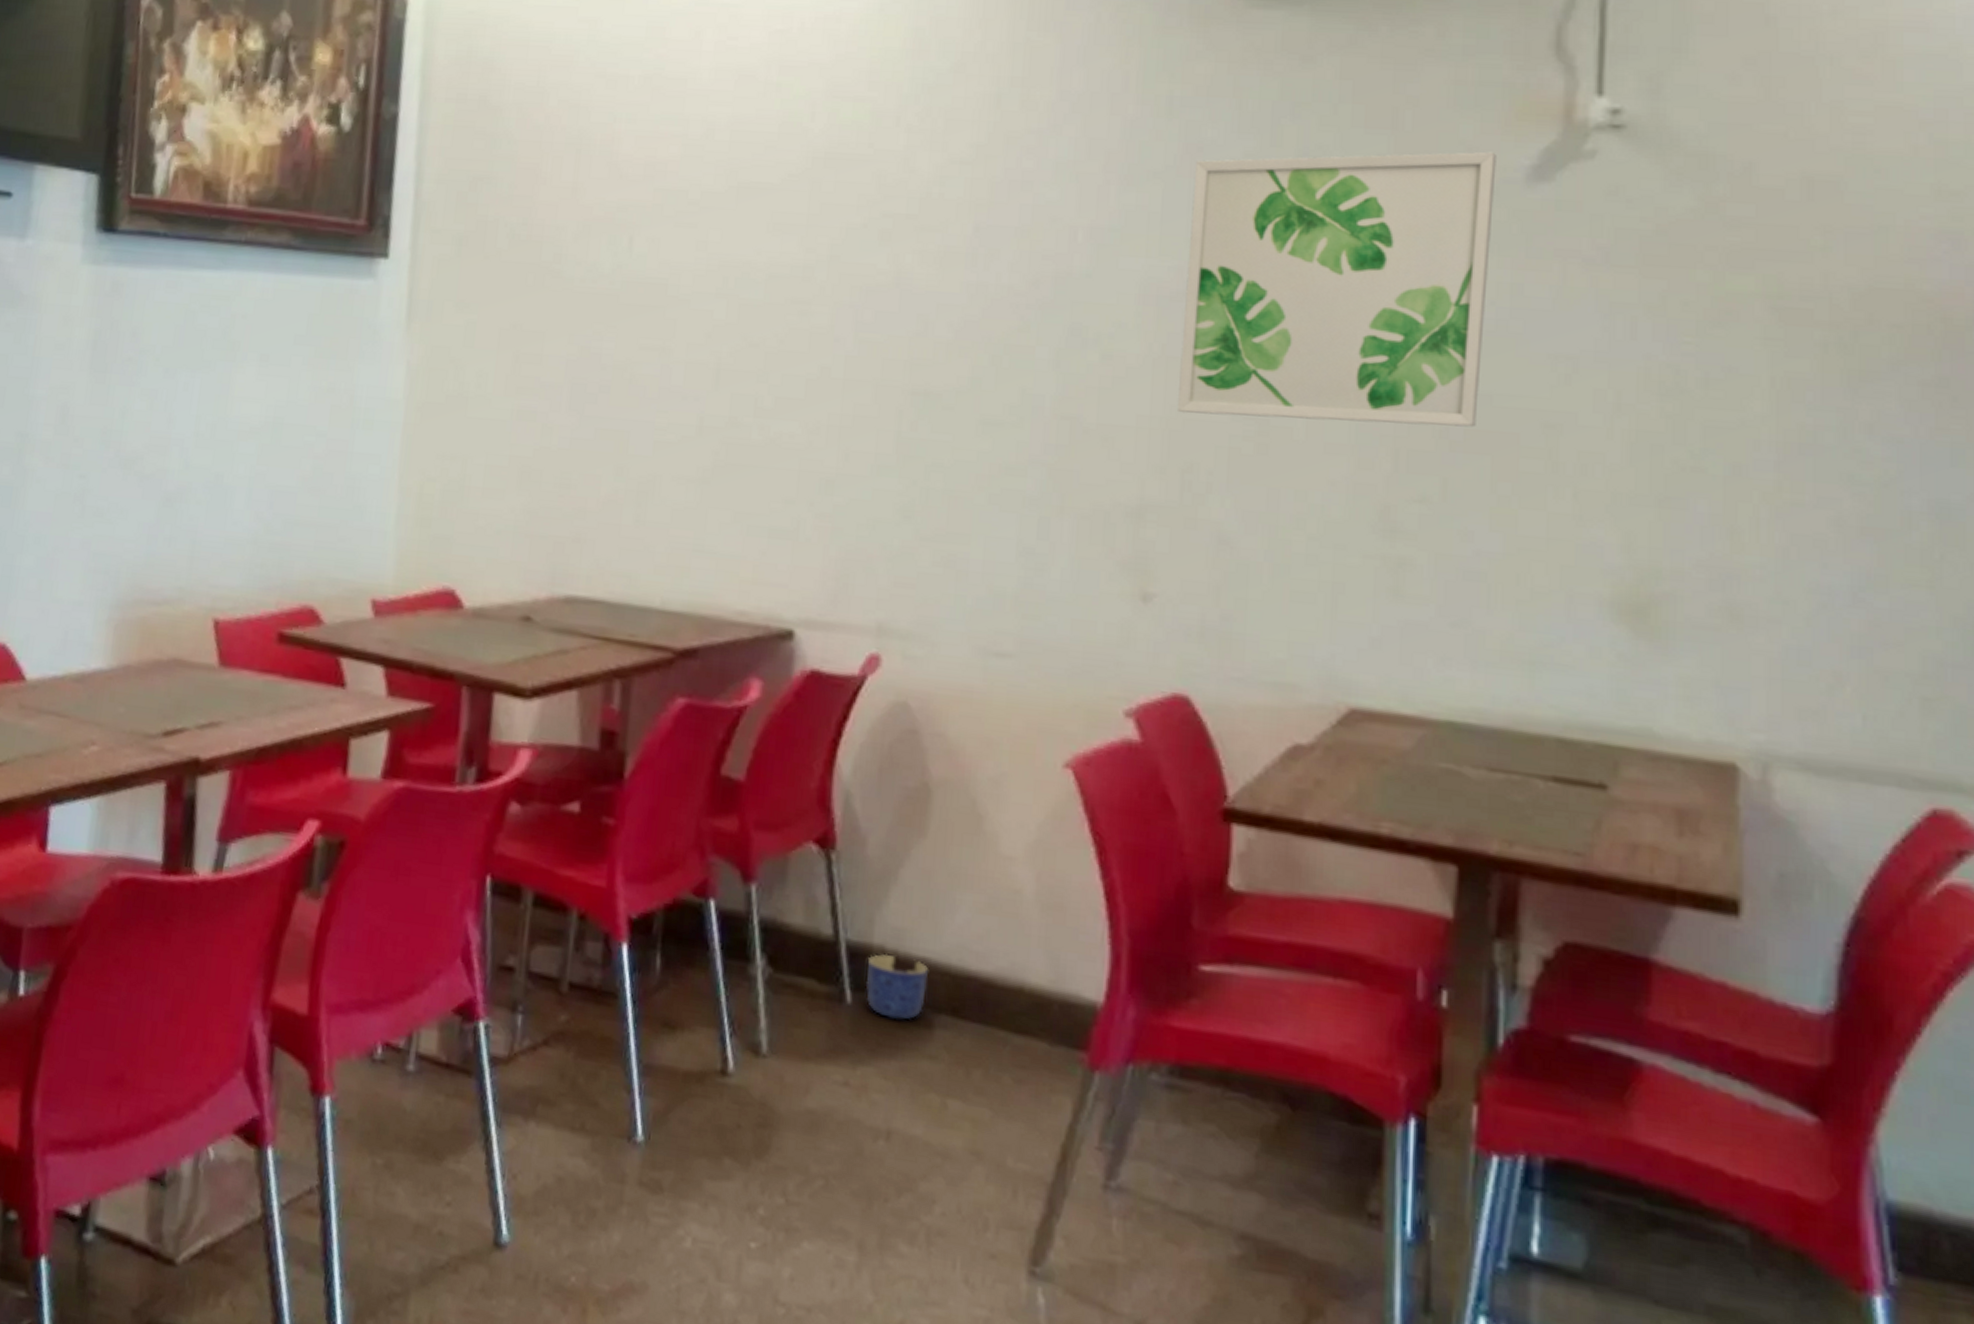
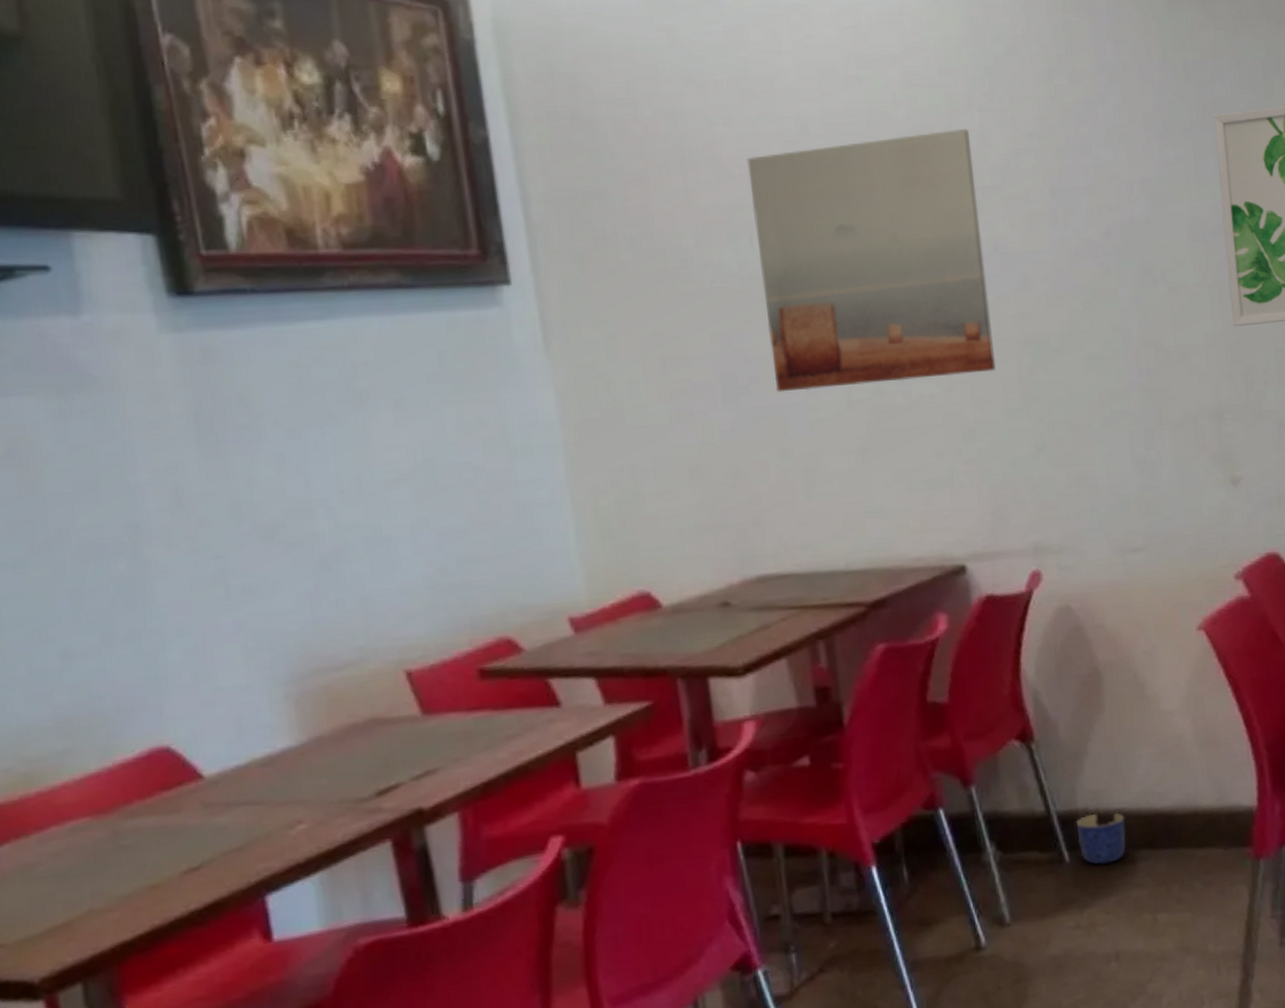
wall art: none [624,147,892,420] -> present [747,128,997,393]

